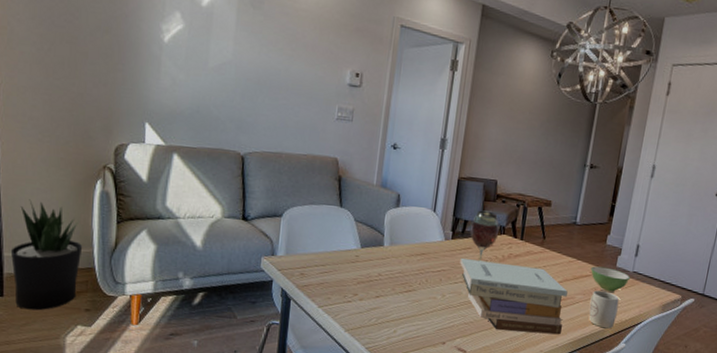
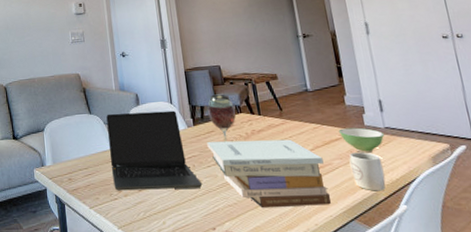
laptop: none [350,210,444,303] -> present [106,110,202,191]

